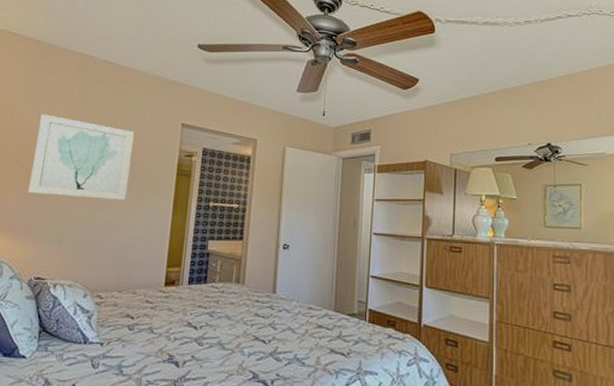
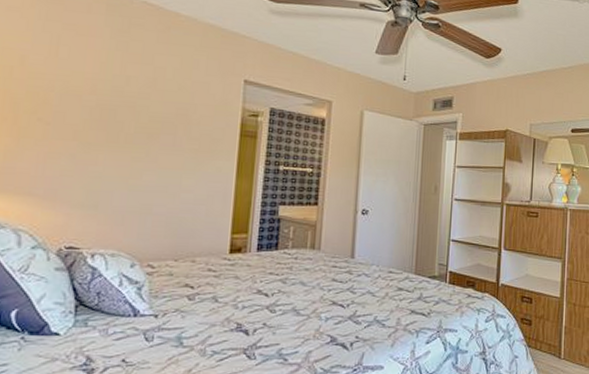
wall art: present [28,114,134,200] -> none [50,59,186,162]

